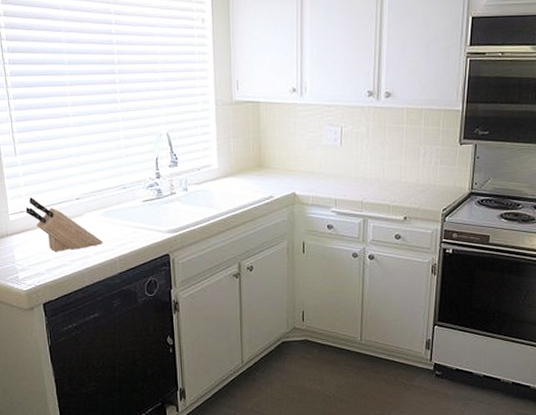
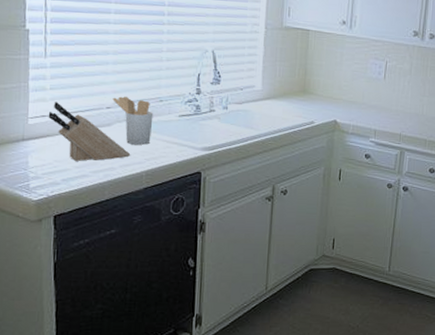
utensil holder: none [80,187,120,233] -> present [112,96,154,146]

